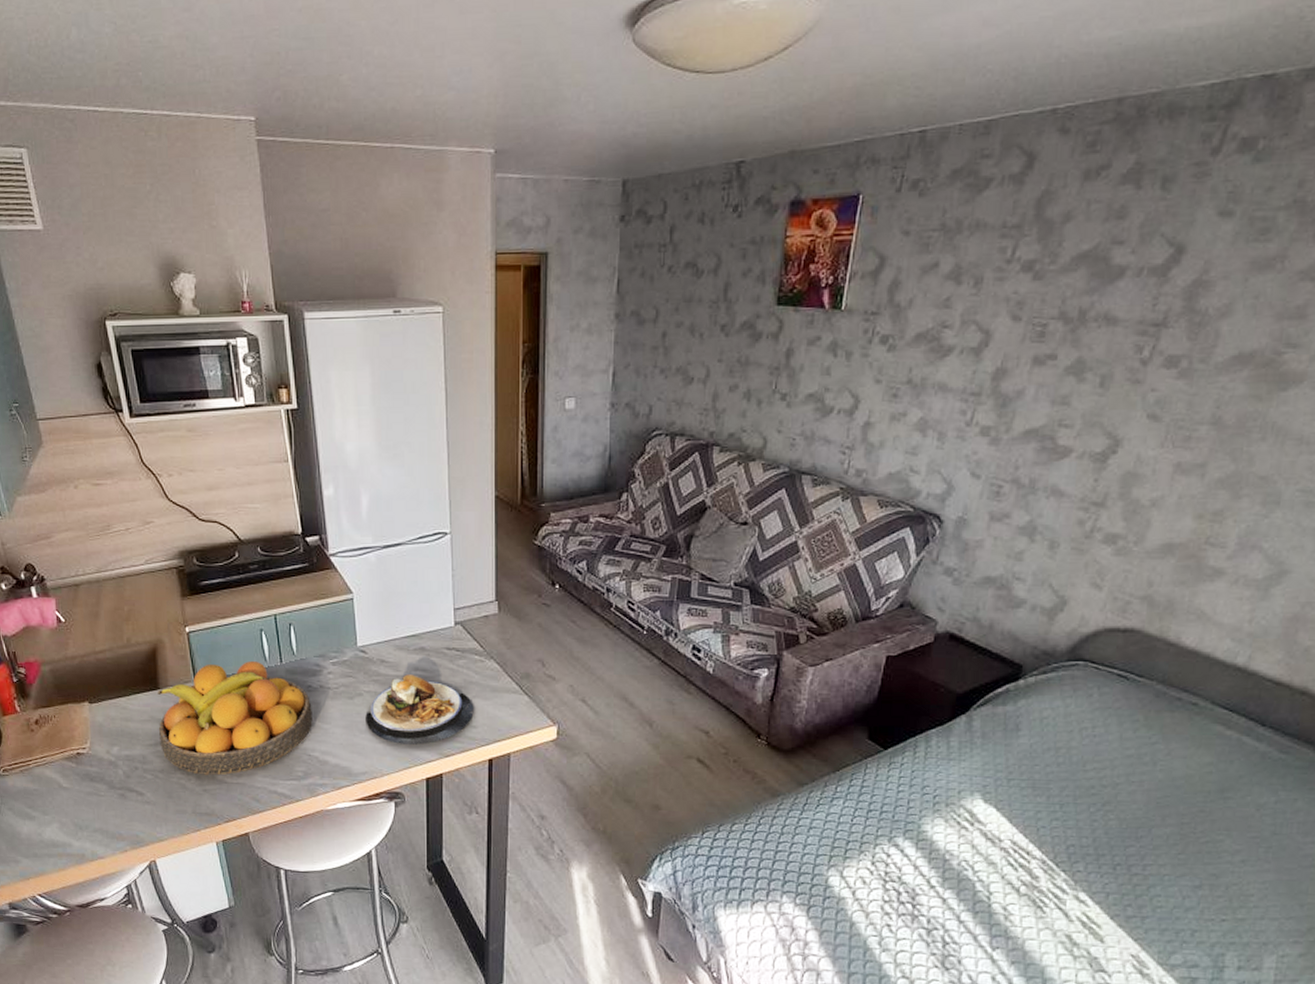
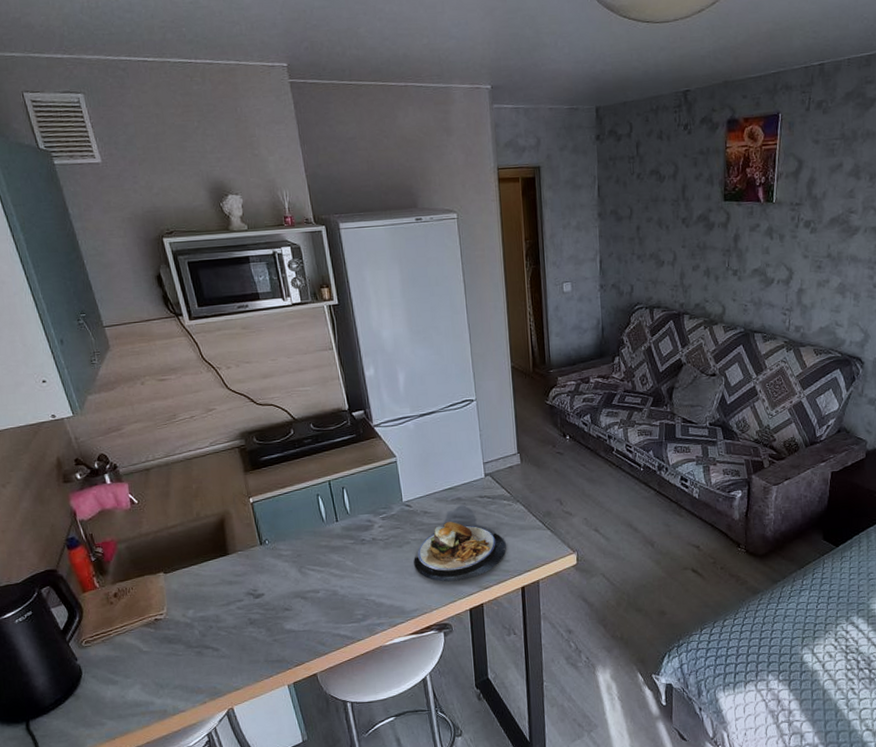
fruit bowl: present [157,661,313,776] -> none [227,523,368,627]

